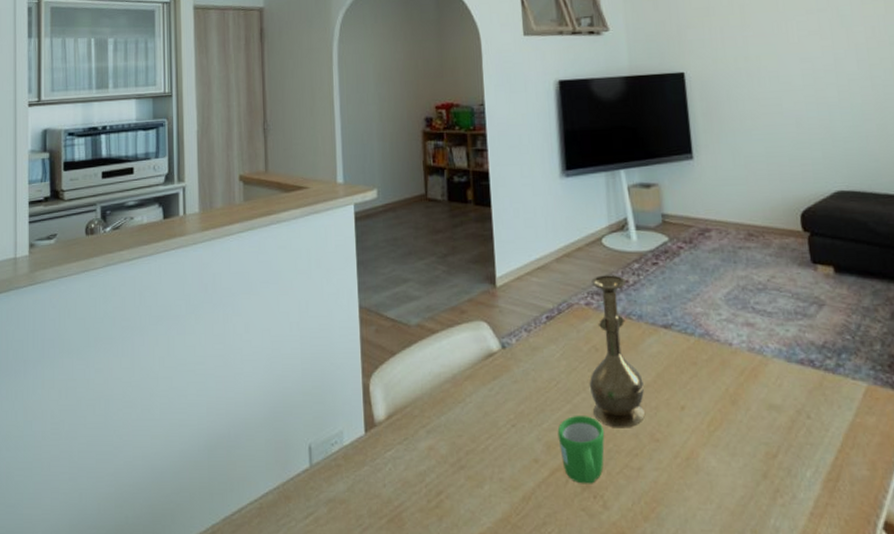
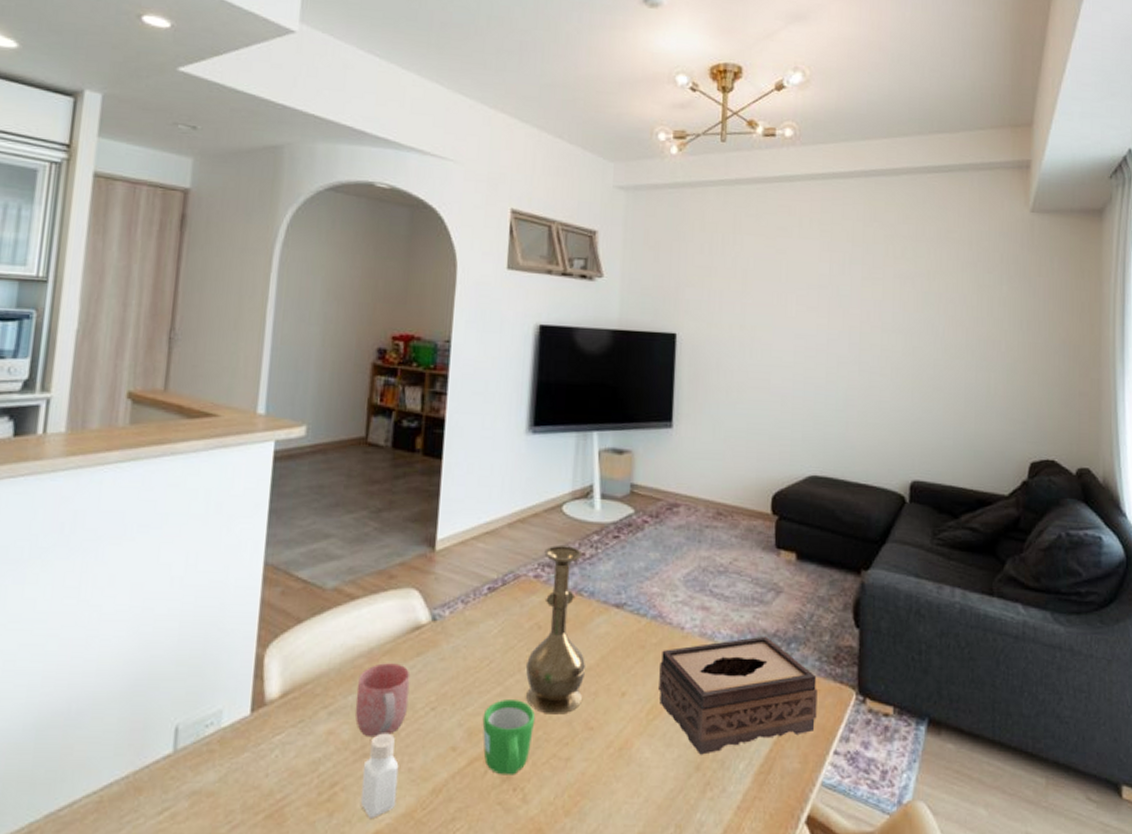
mug: none [447,387,492,452] -> present [355,663,411,738]
pepper shaker: none [461,448,493,522] -> present [360,733,399,818]
tissue box: none [713,348,879,463] -> present [659,636,818,755]

